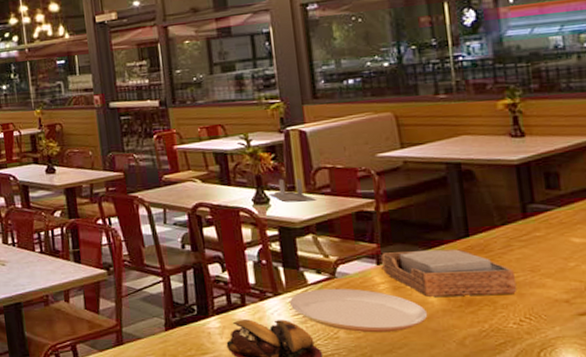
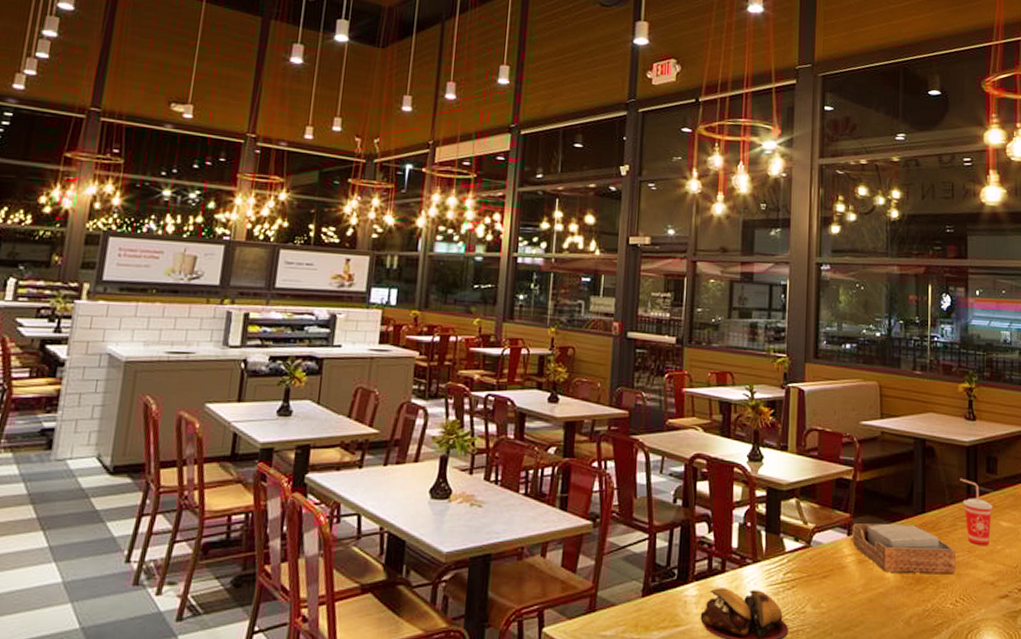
napkin holder: present [269,178,316,202] -> none [763,436,804,463]
plate: present [289,288,428,333] -> none [765,557,884,609]
beverage cup: none [510,198,560,264] -> present [960,478,993,545]

